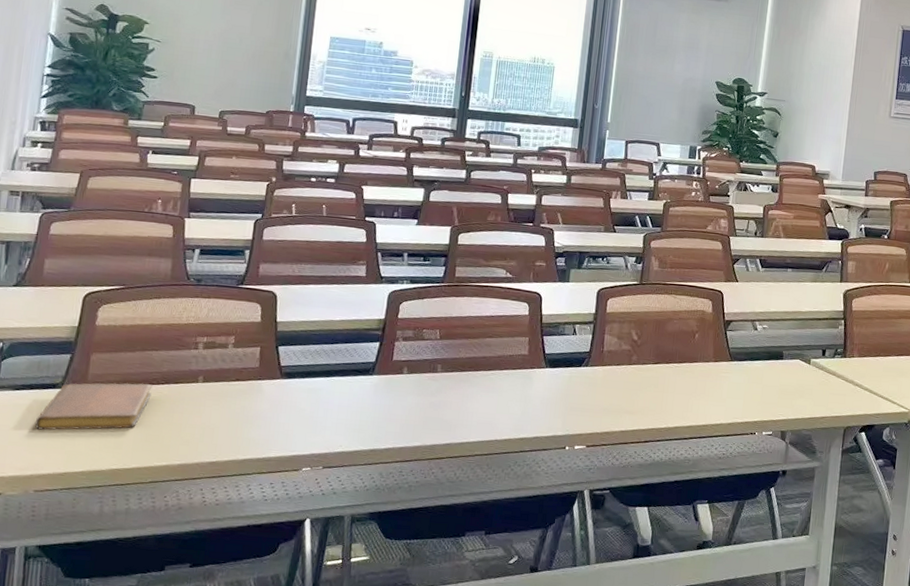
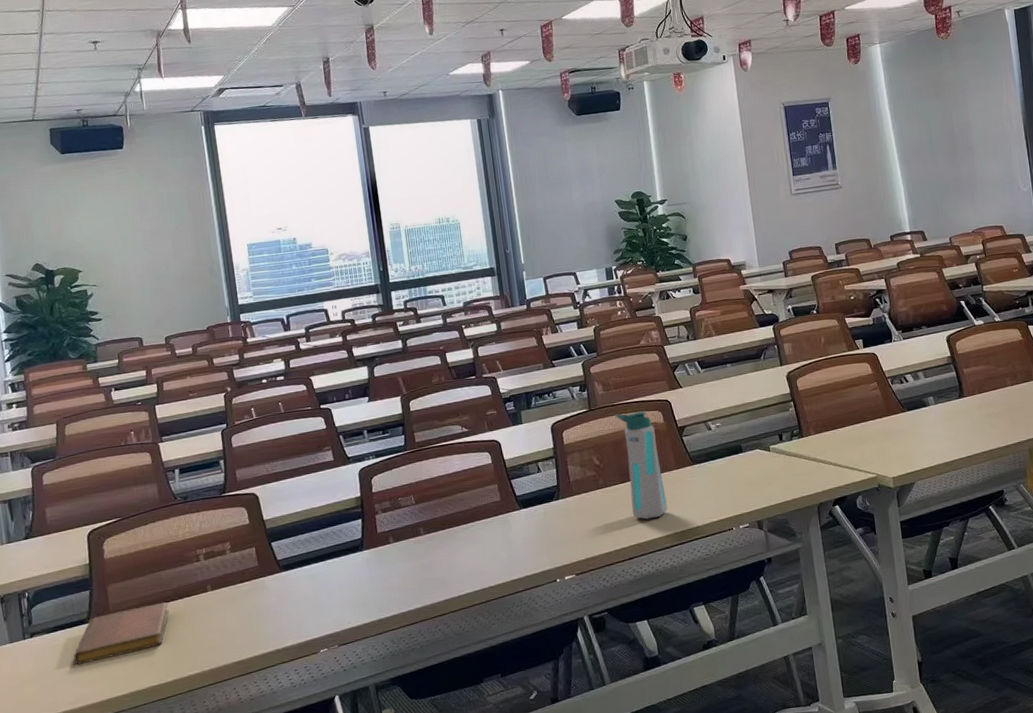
water bottle: none [658,293,701,406] -> present [615,411,668,520]

